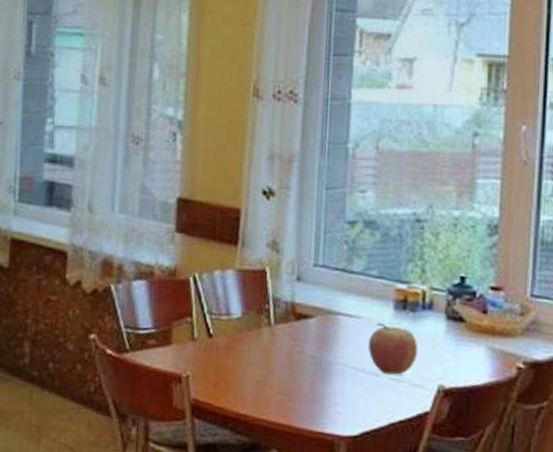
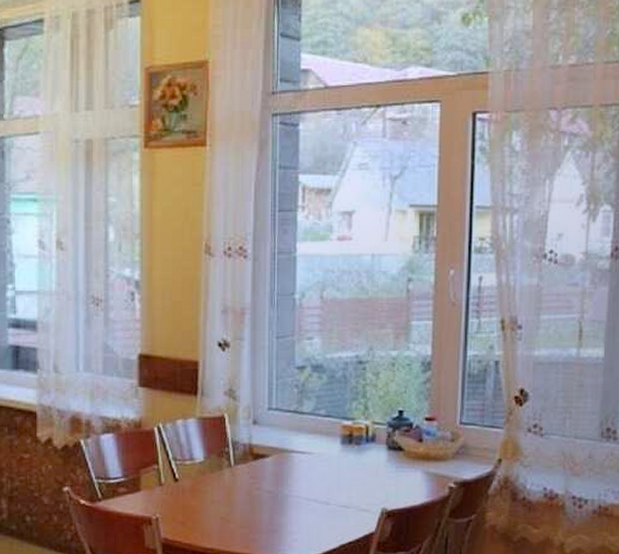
fruit: present [369,322,418,375] -> none [320,456,364,502]

